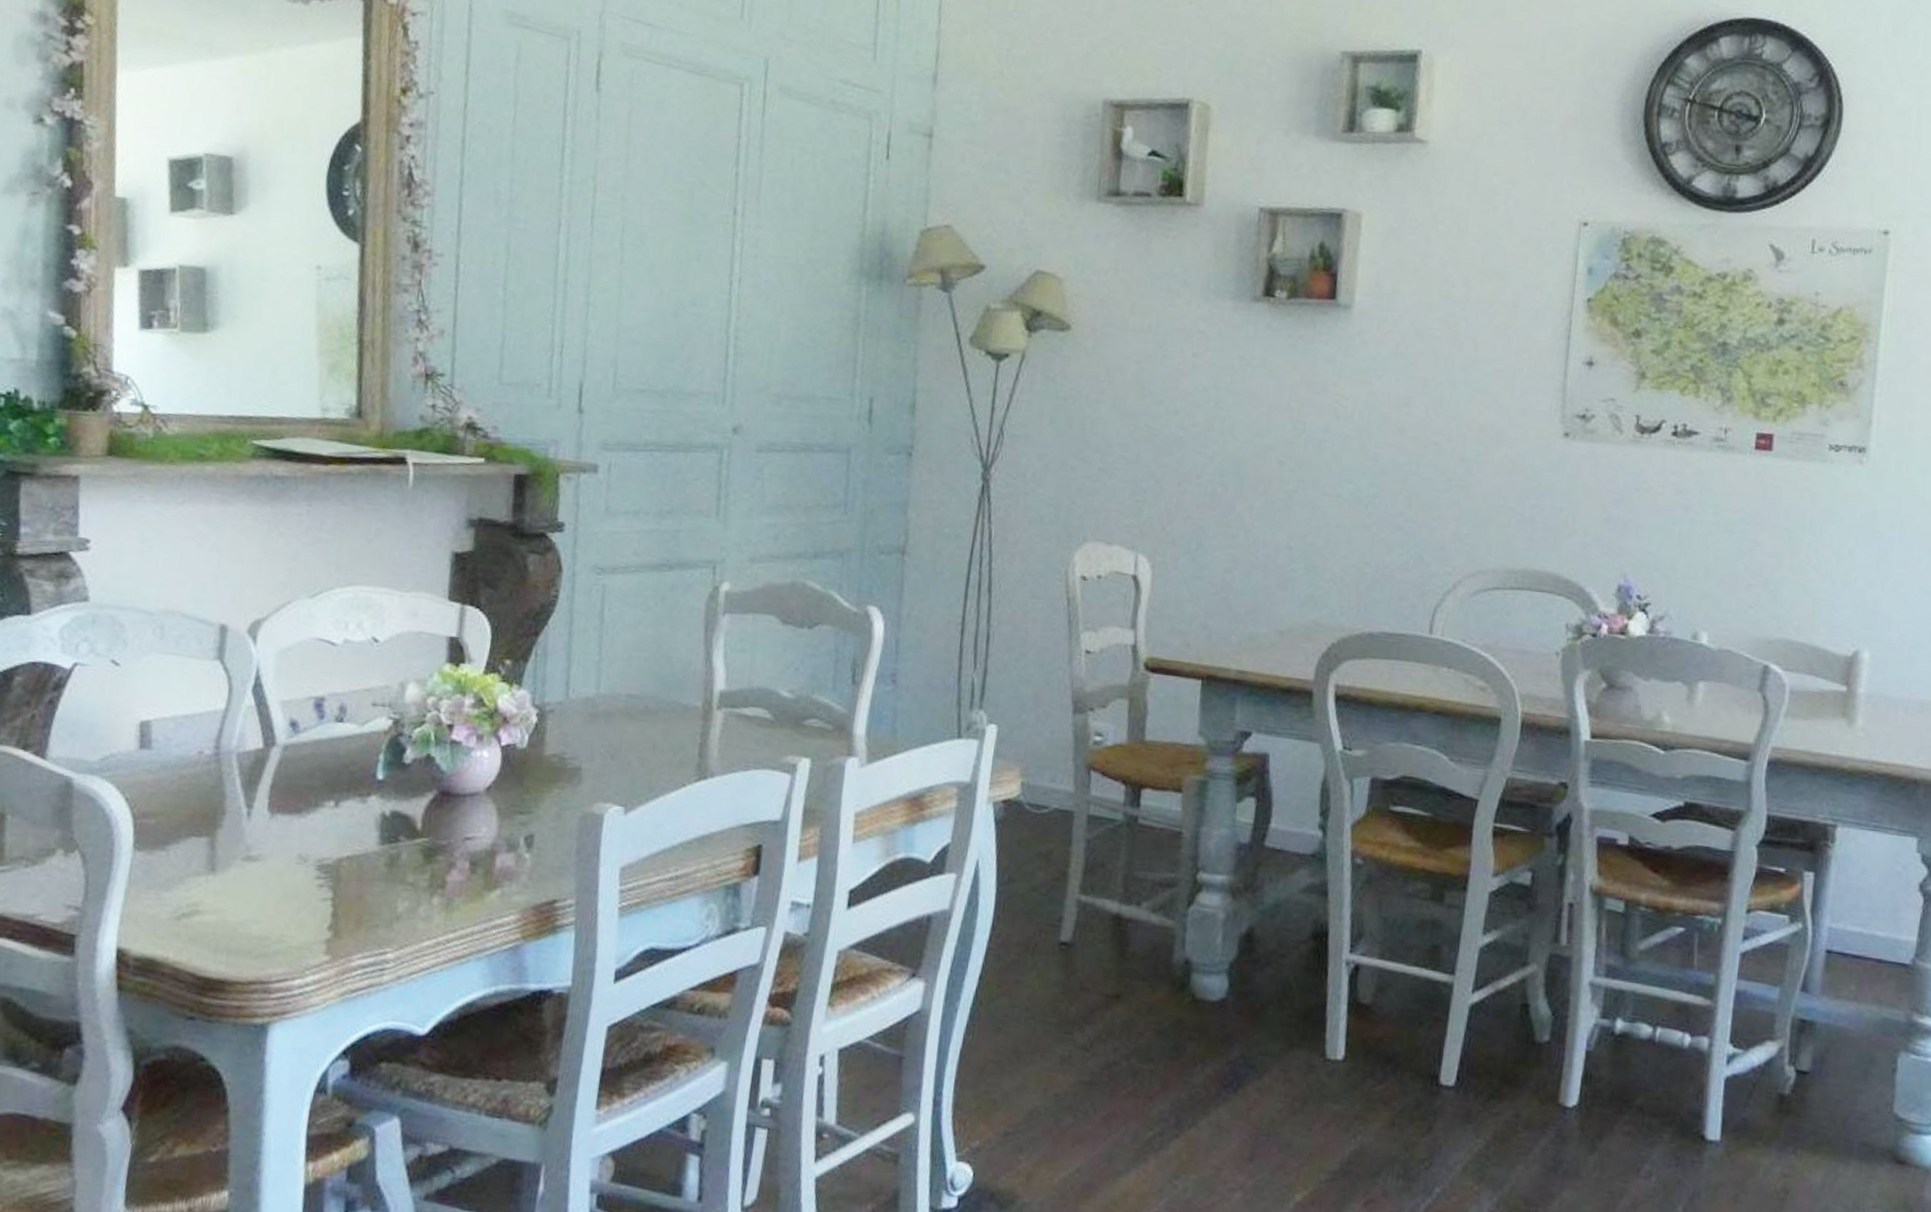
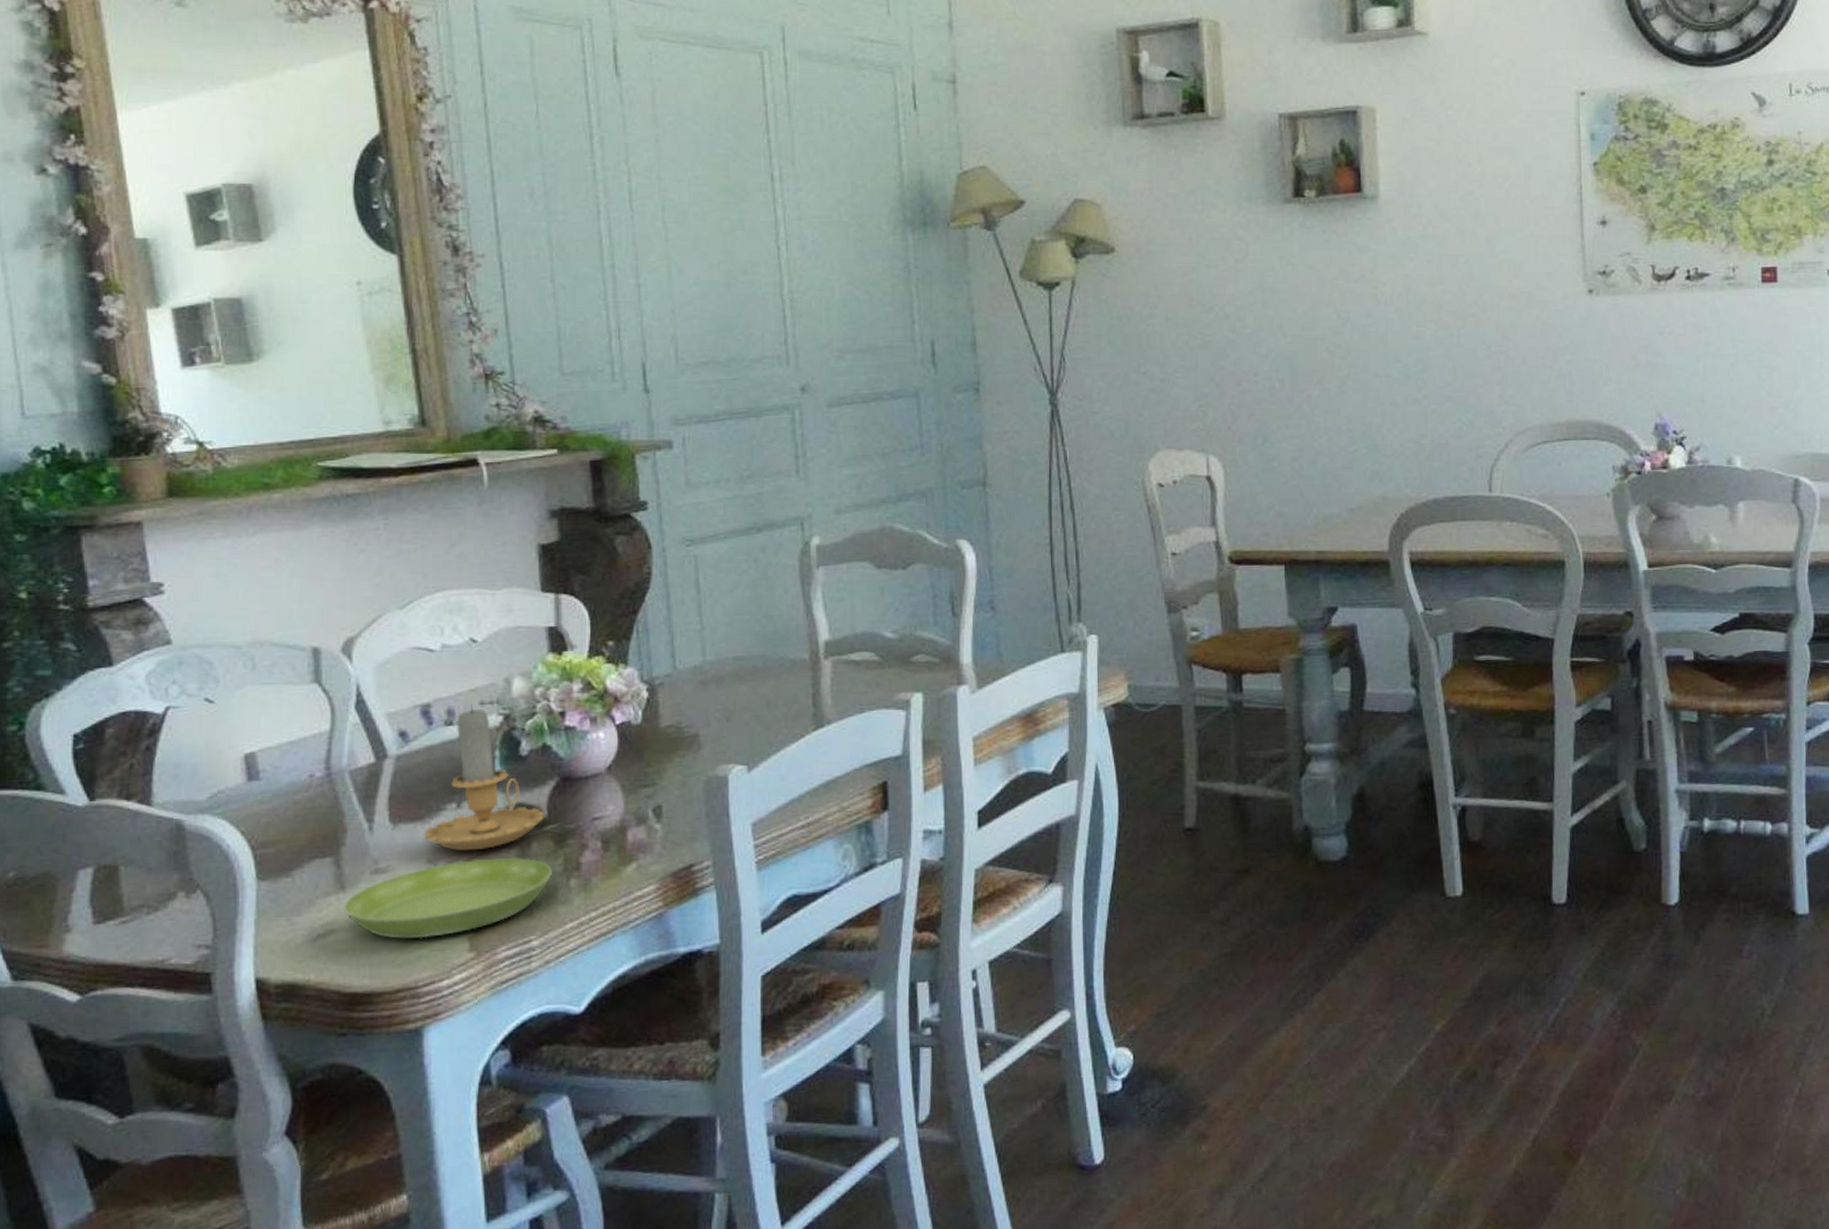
saucer: none [211,860,418,935] -> present [344,857,552,939]
candle: none [298,703,419,854] -> present [423,704,545,852]

